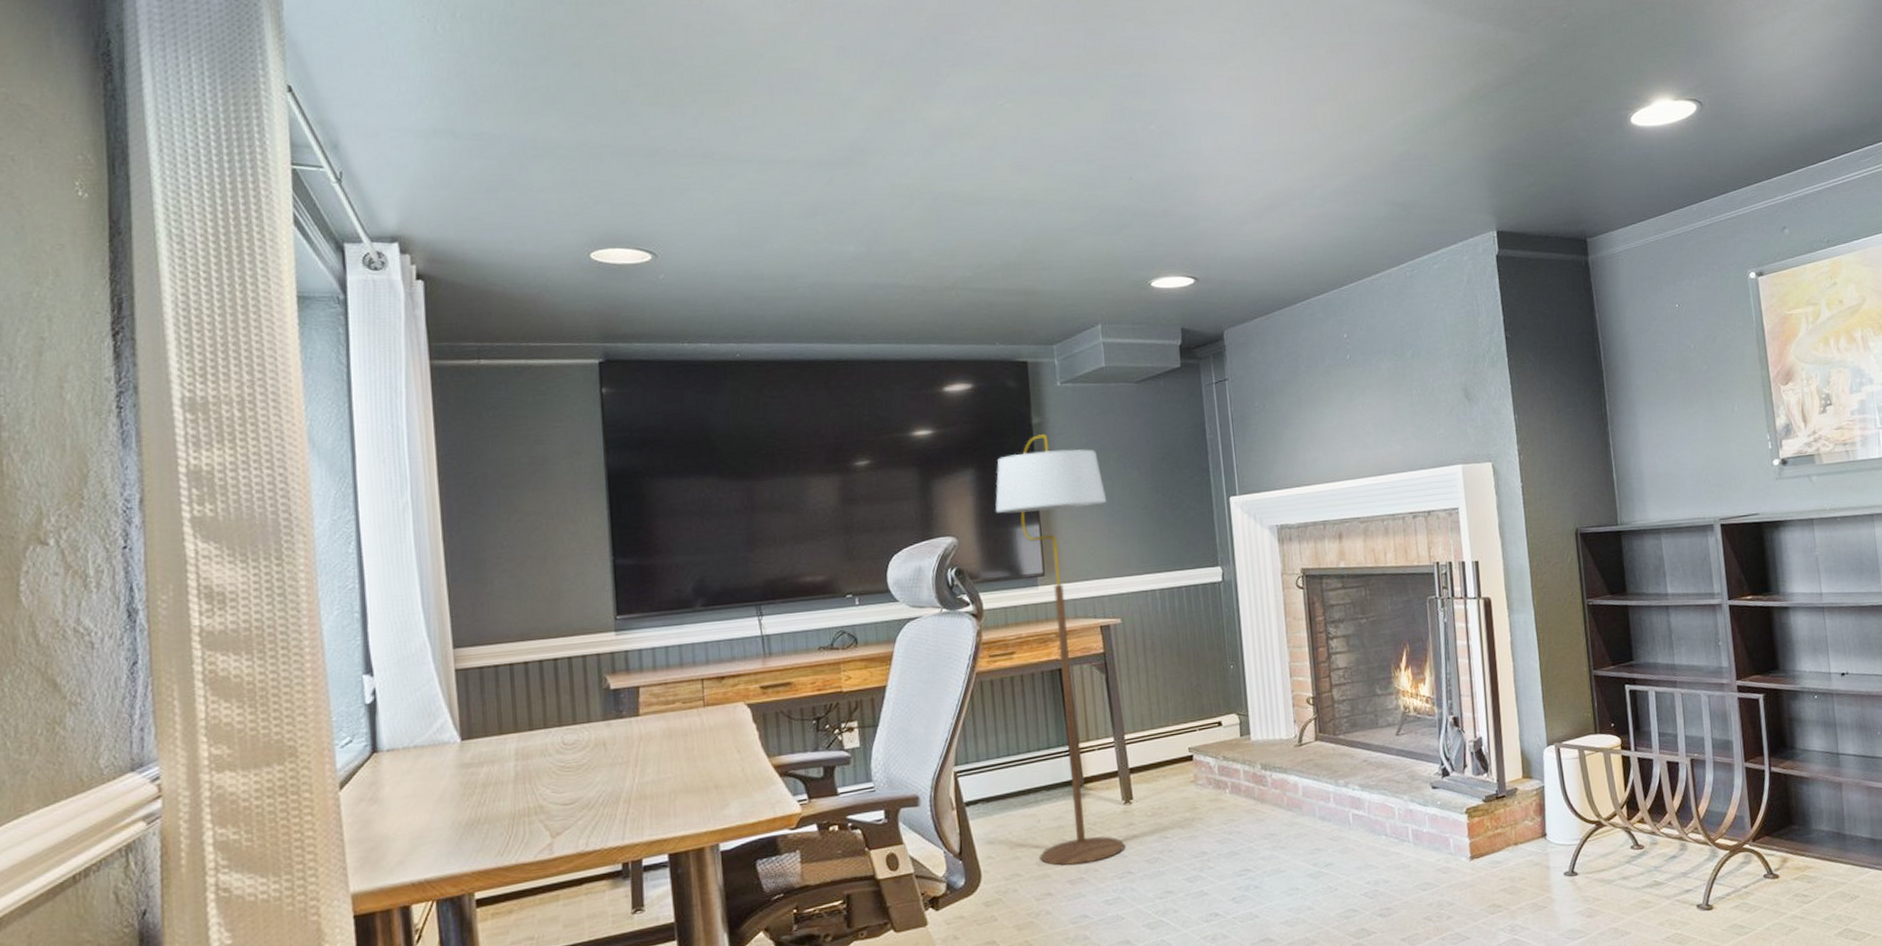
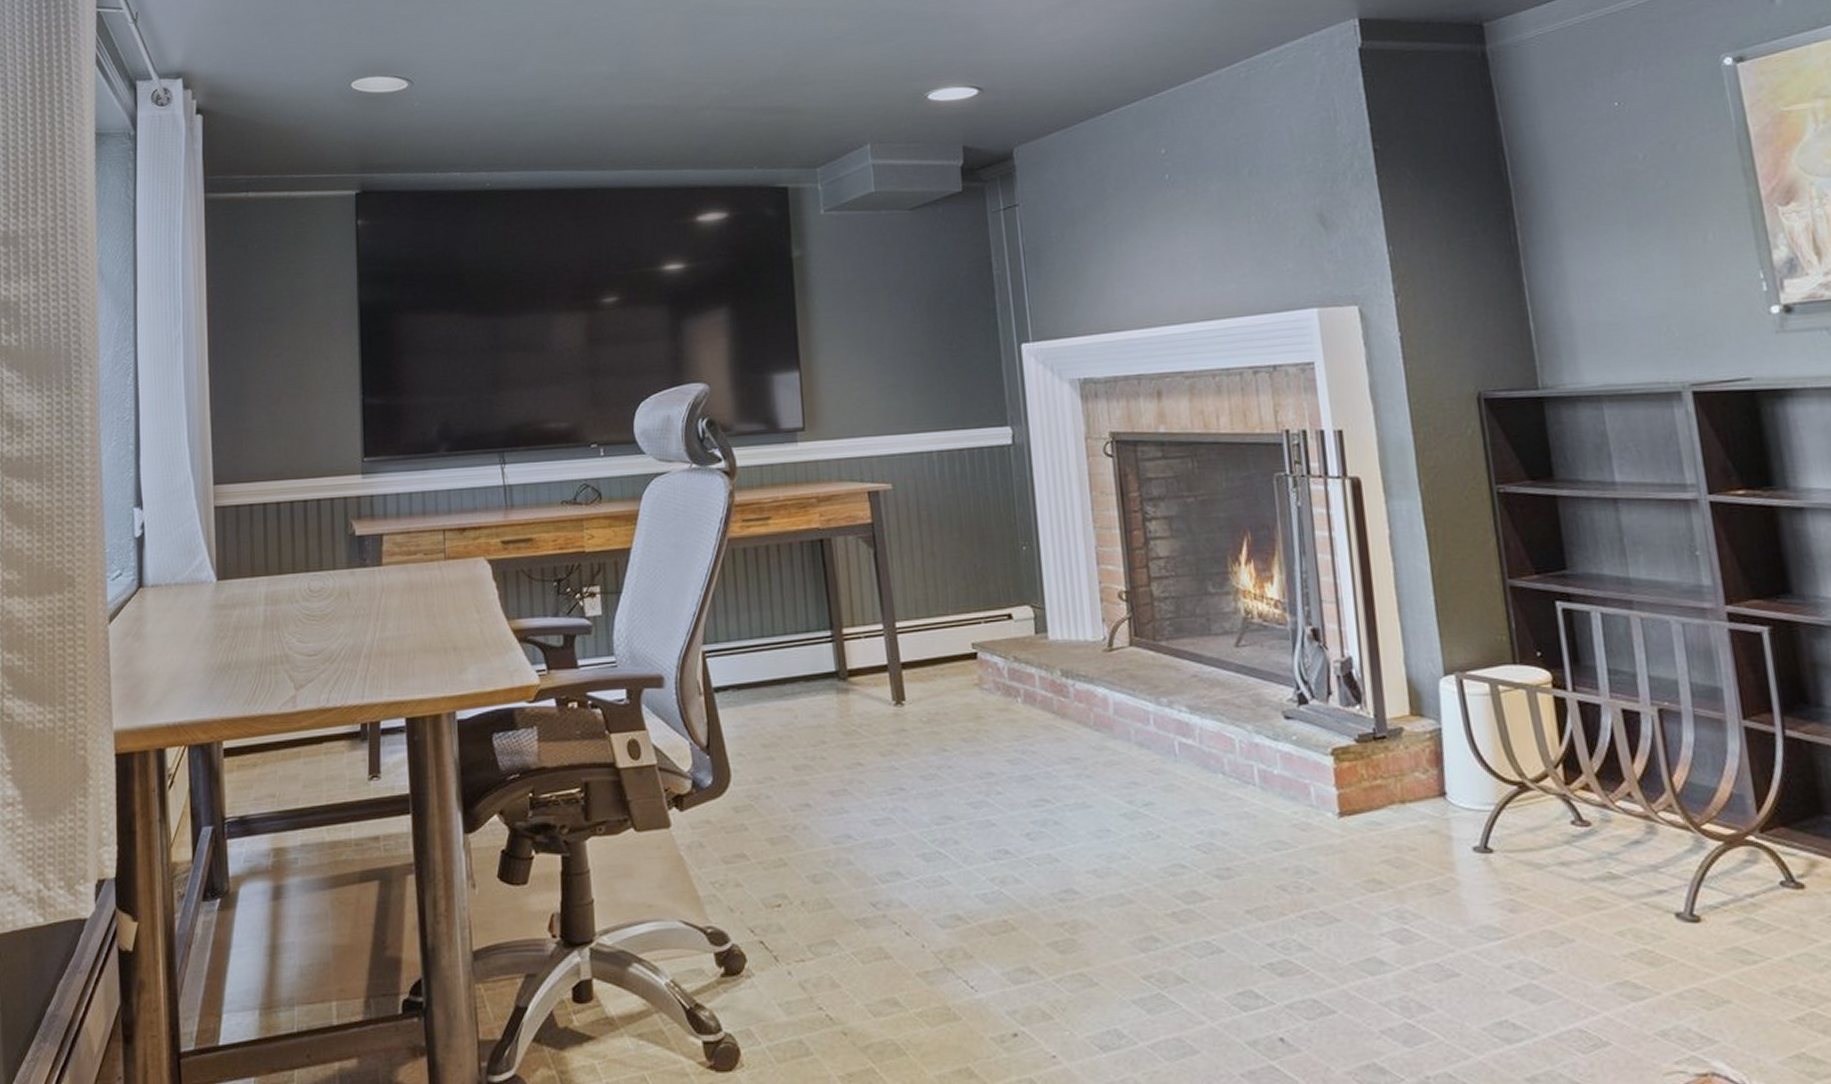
floor lamp: present [995,434,1125,866] -> none [751,269,896,774]

